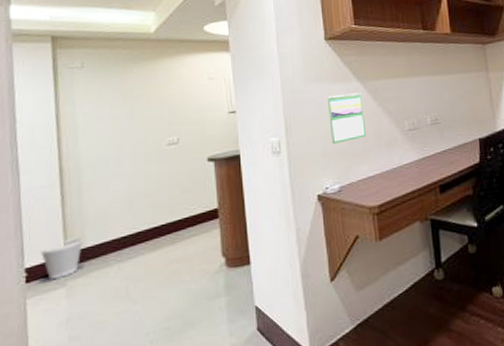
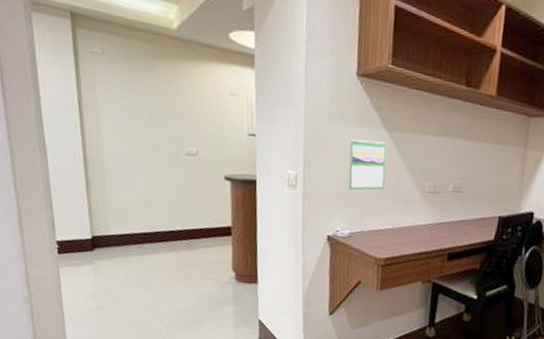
wastebasket: present [39,237,83,279] -> none [69,223,107,256]

